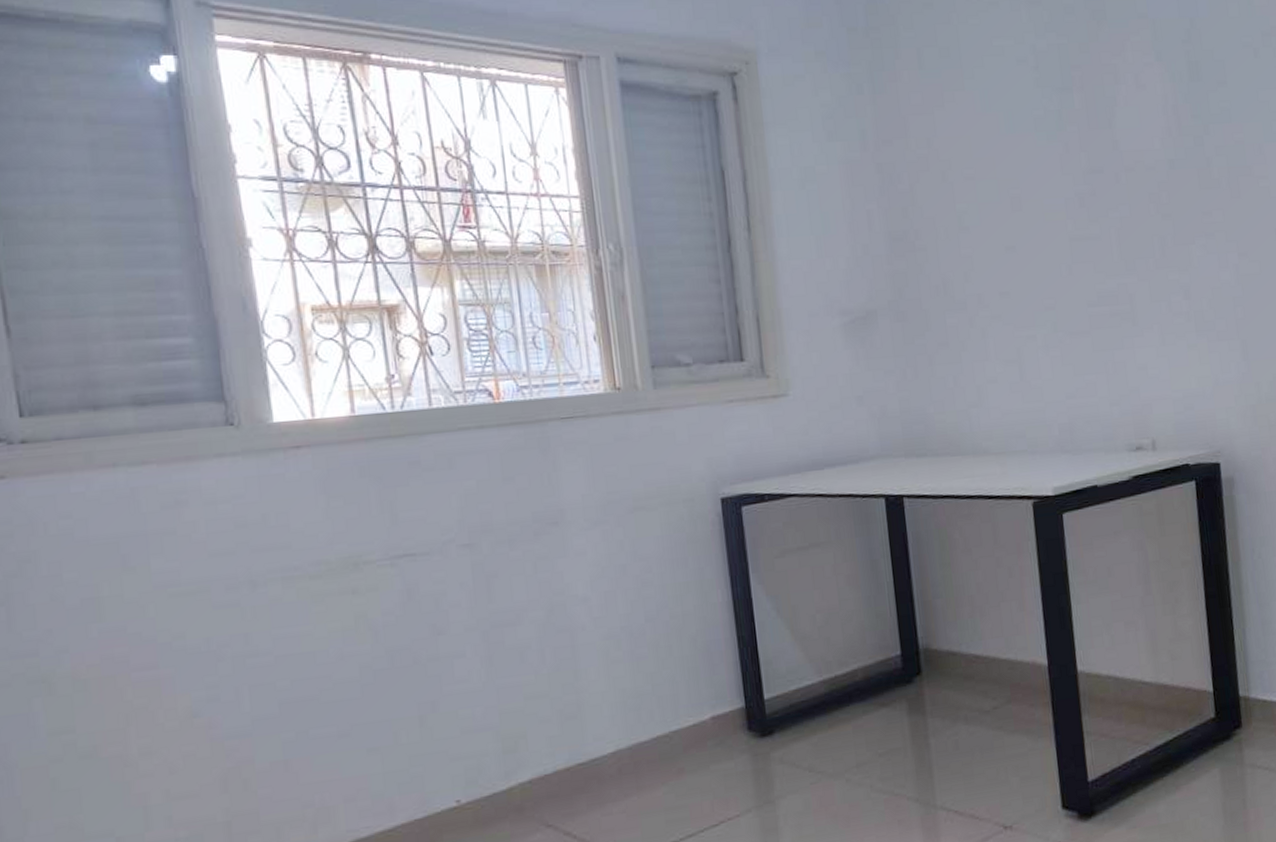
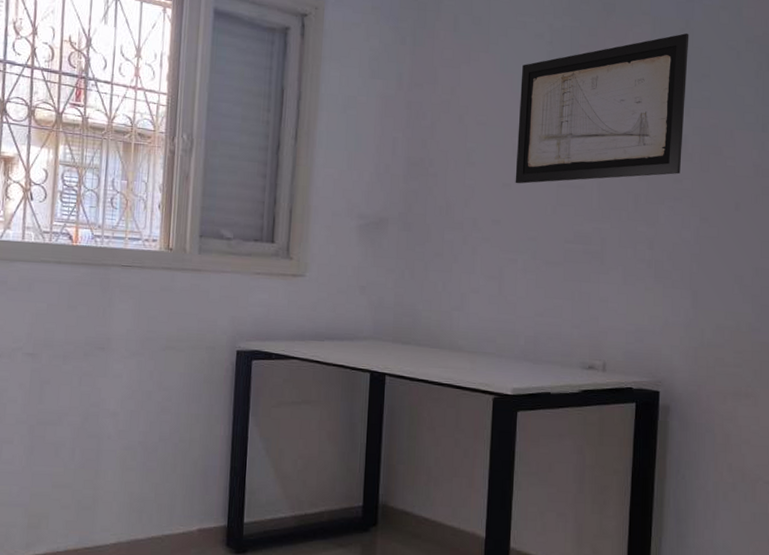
wall art: none [1007,34,1209,245] -> present [515,33,689,184]

